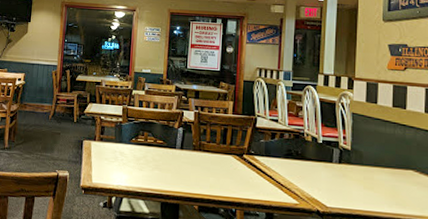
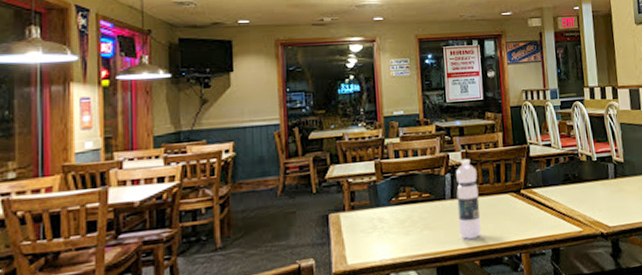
water bottle: none [184,118,206,186] -> present [456,158,481,239]

